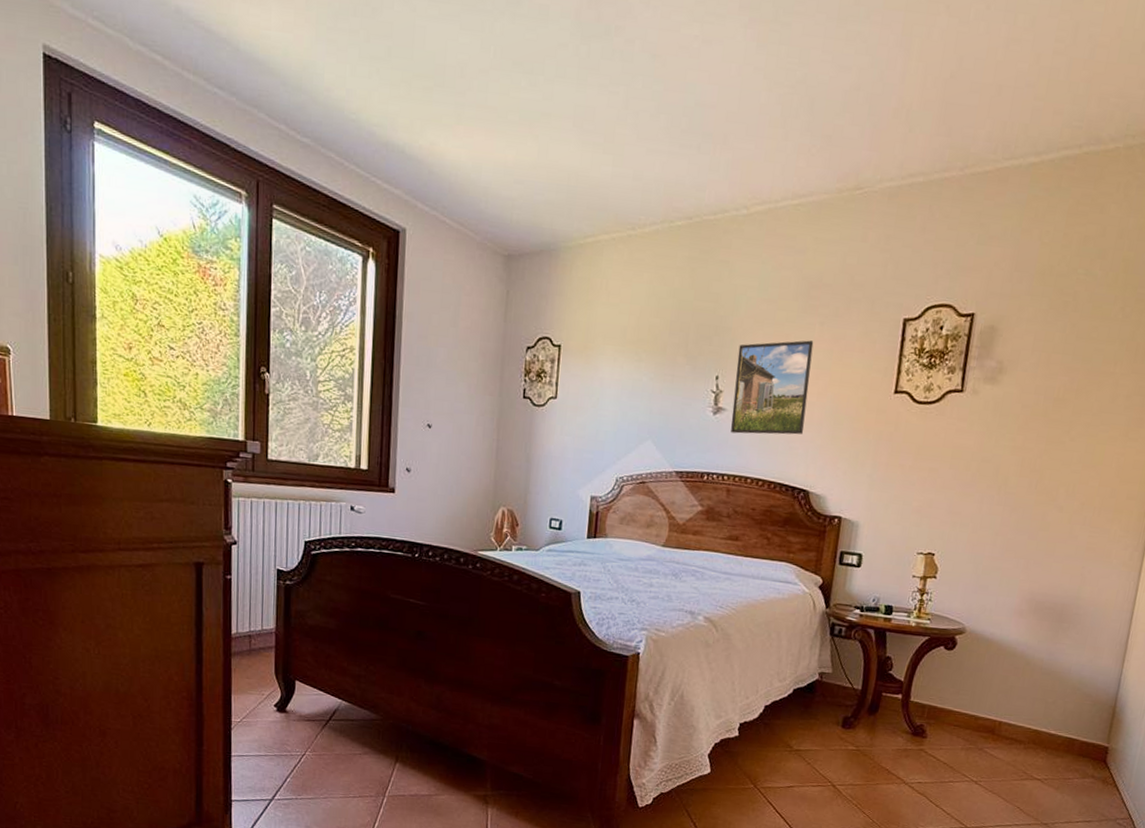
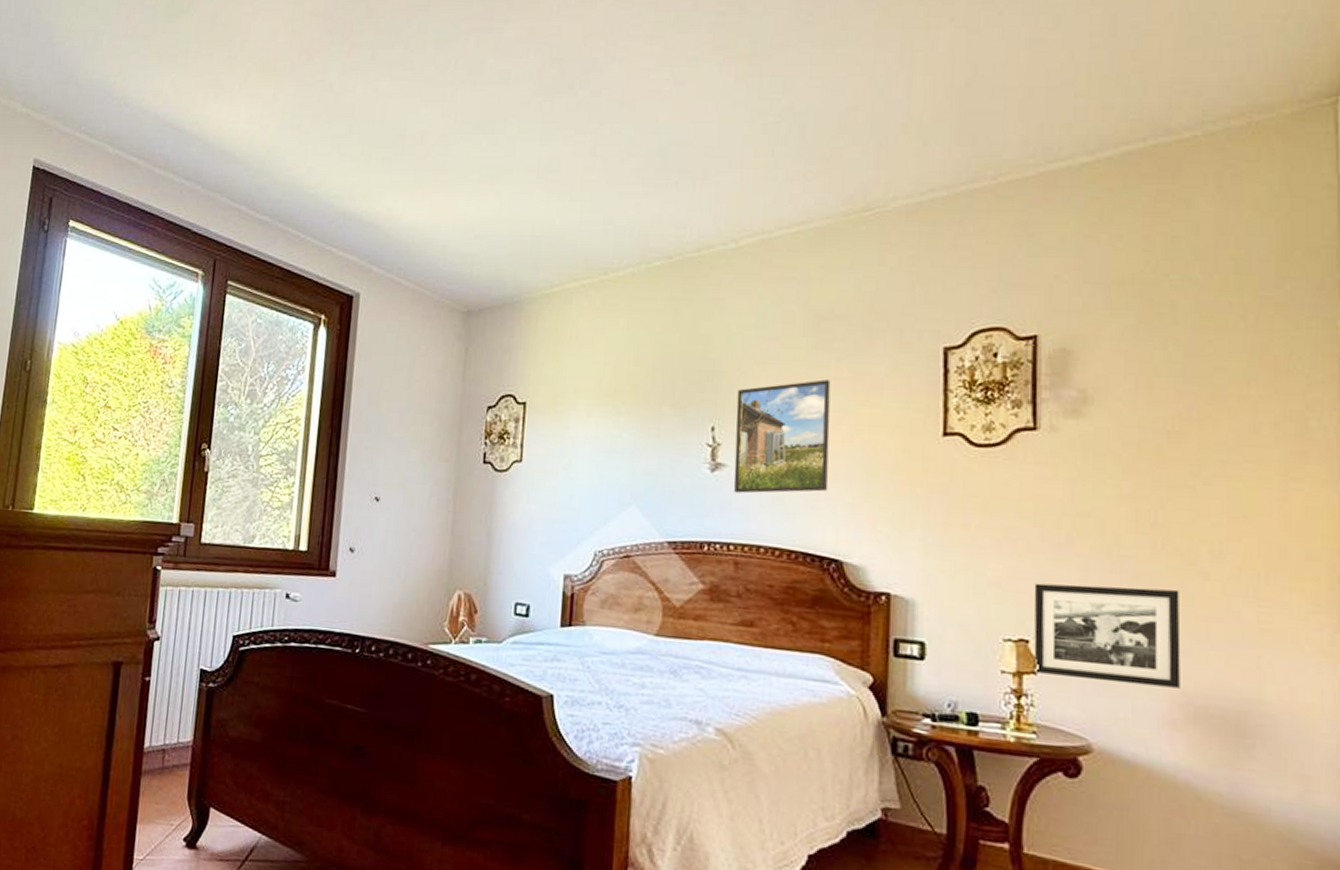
picture frame: none [936,511,1041,589] -> present [1033,583,1181,688]

